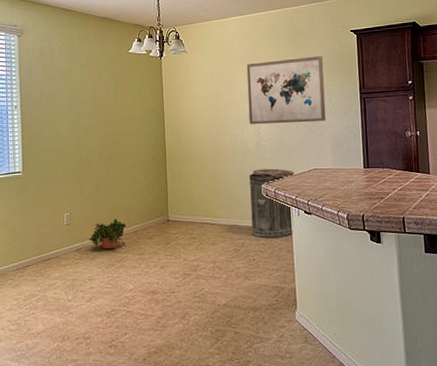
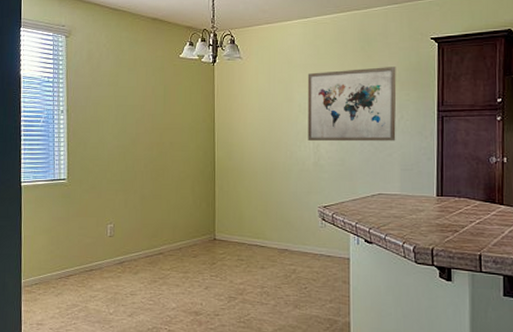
potted plant: present [89,218,127,250] -> none [132,233,171,265]
trash can: present [248,168,295,239] -> none [304,190,356,267]

